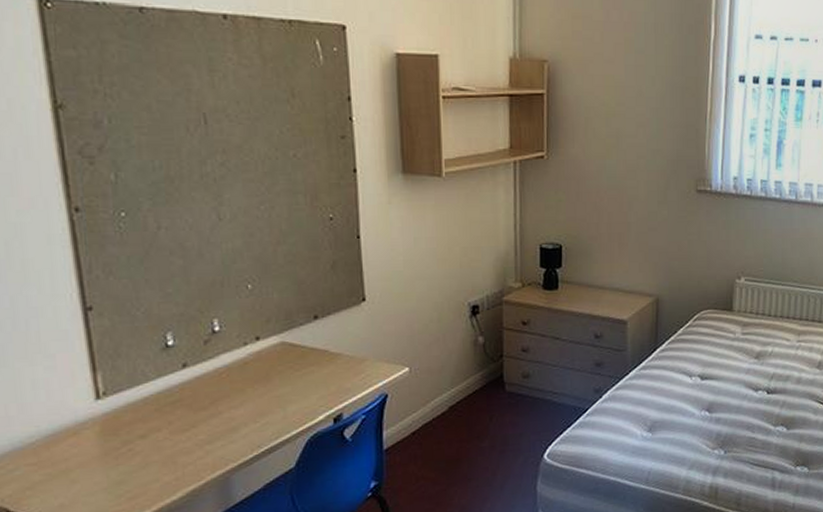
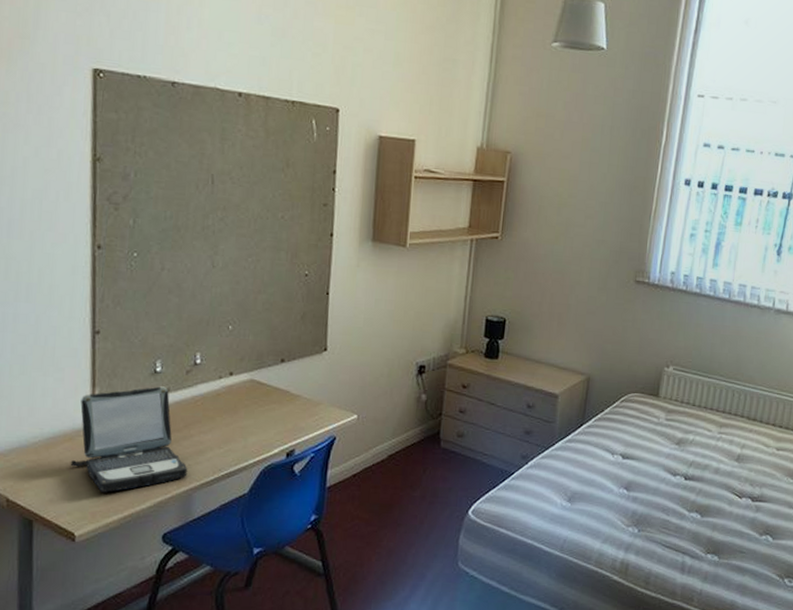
laptop: none [78,361,222,488] -> present [70,386,188,492]

